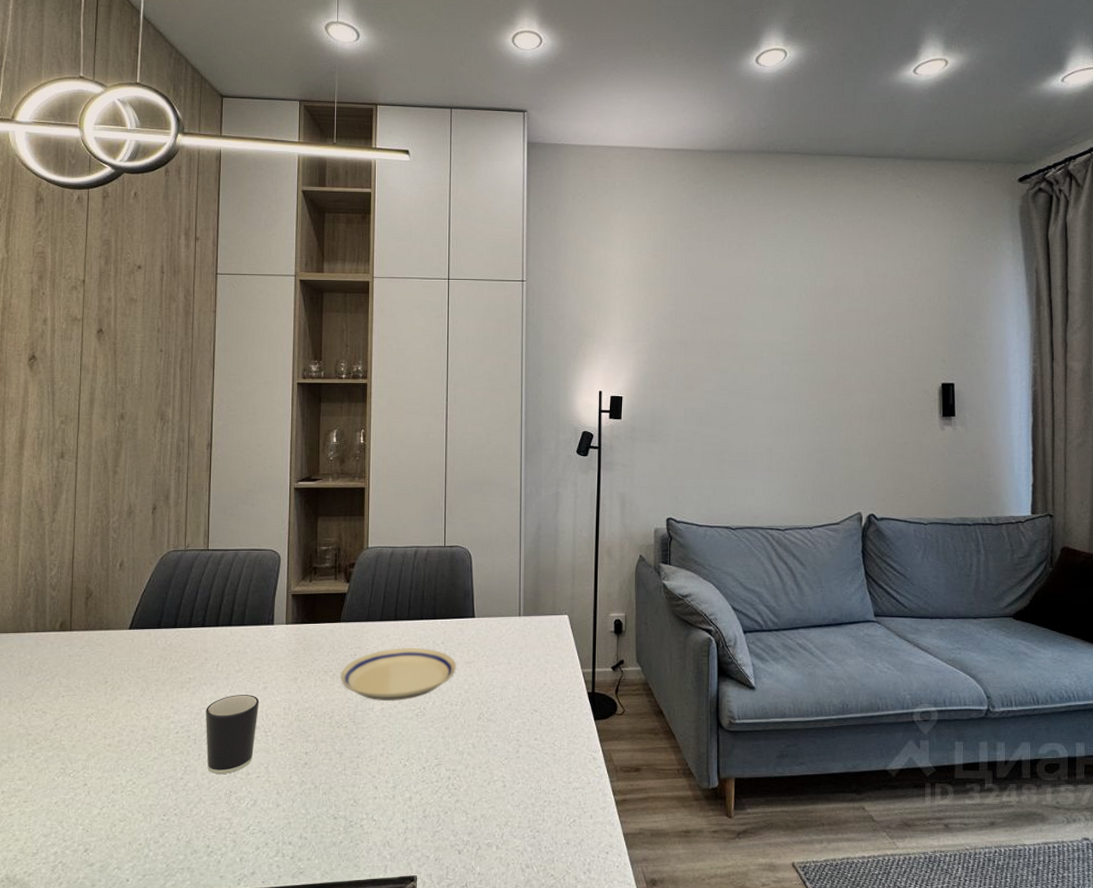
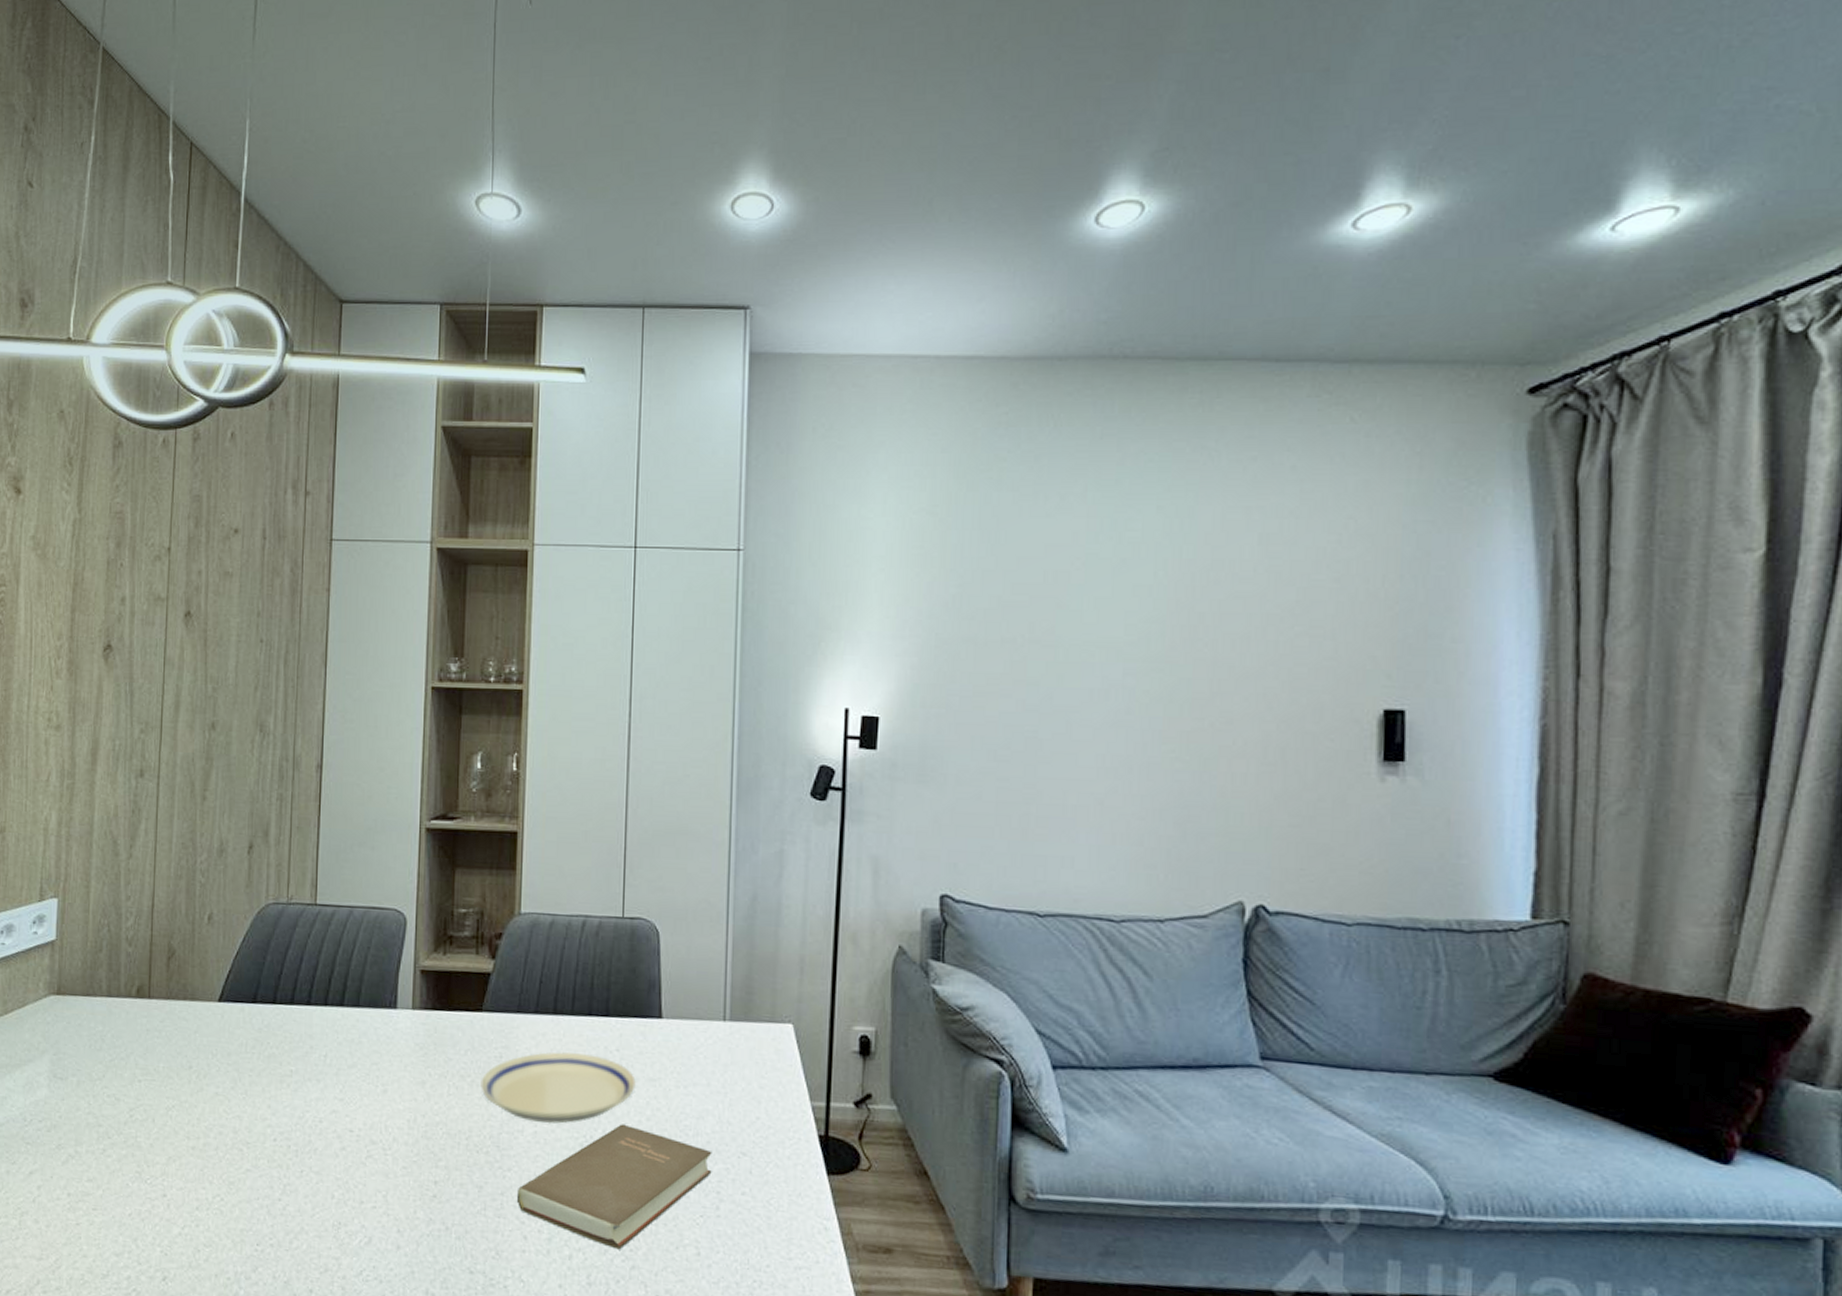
mug: present [206,695,260,774] -> none [310,1097,378,1200]
book: none [369,697,513,789] -> present [516,1124,712,1250]

